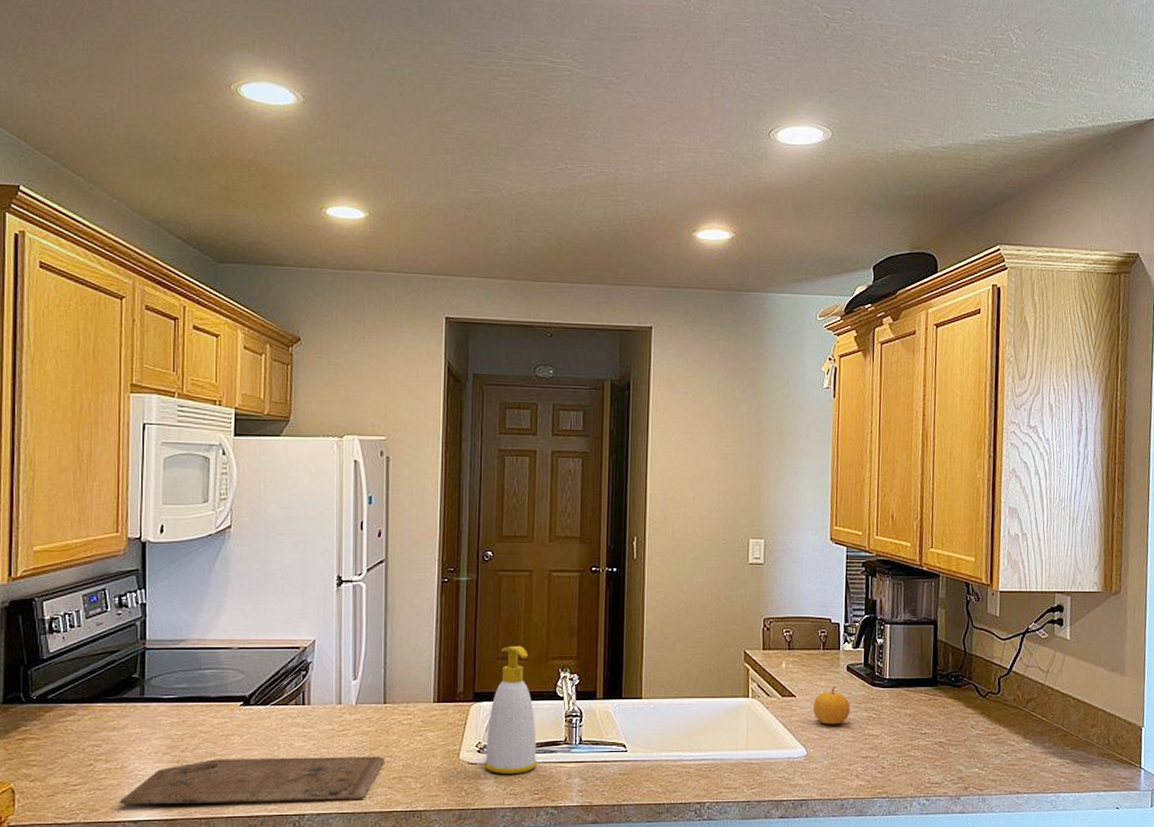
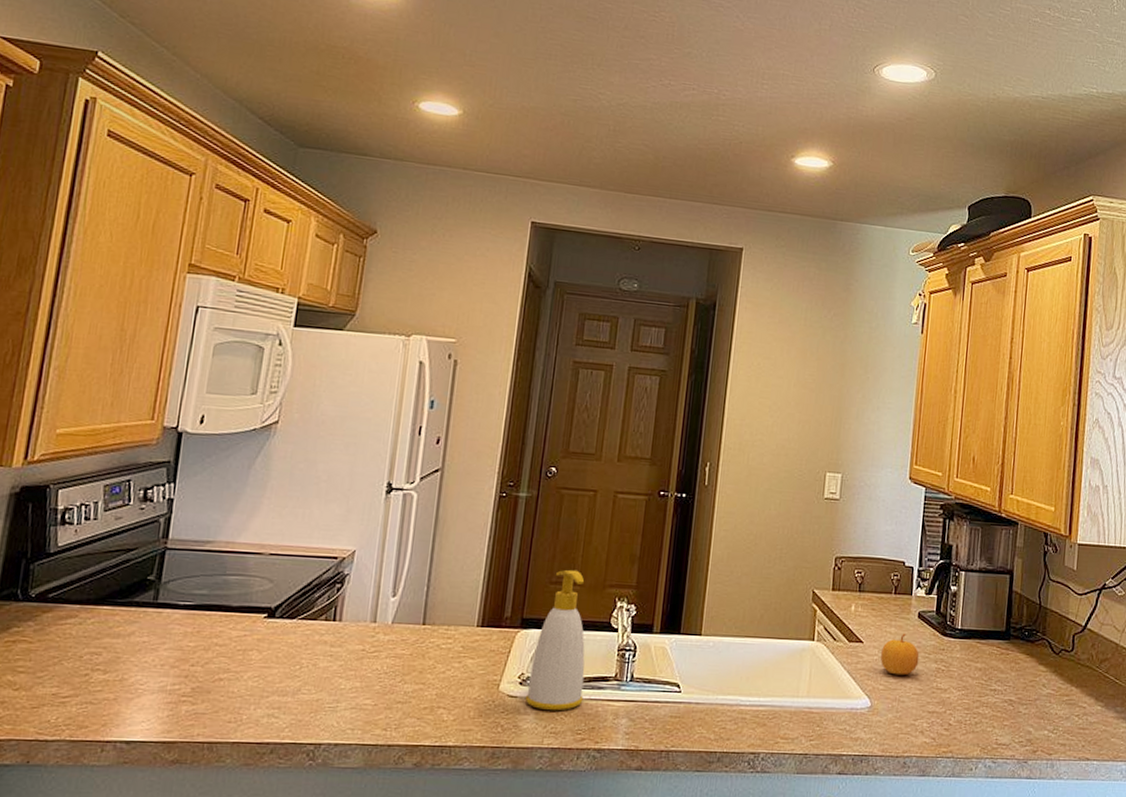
cutting board: present [119,756,385,805] -> none [112,676,418,730]

